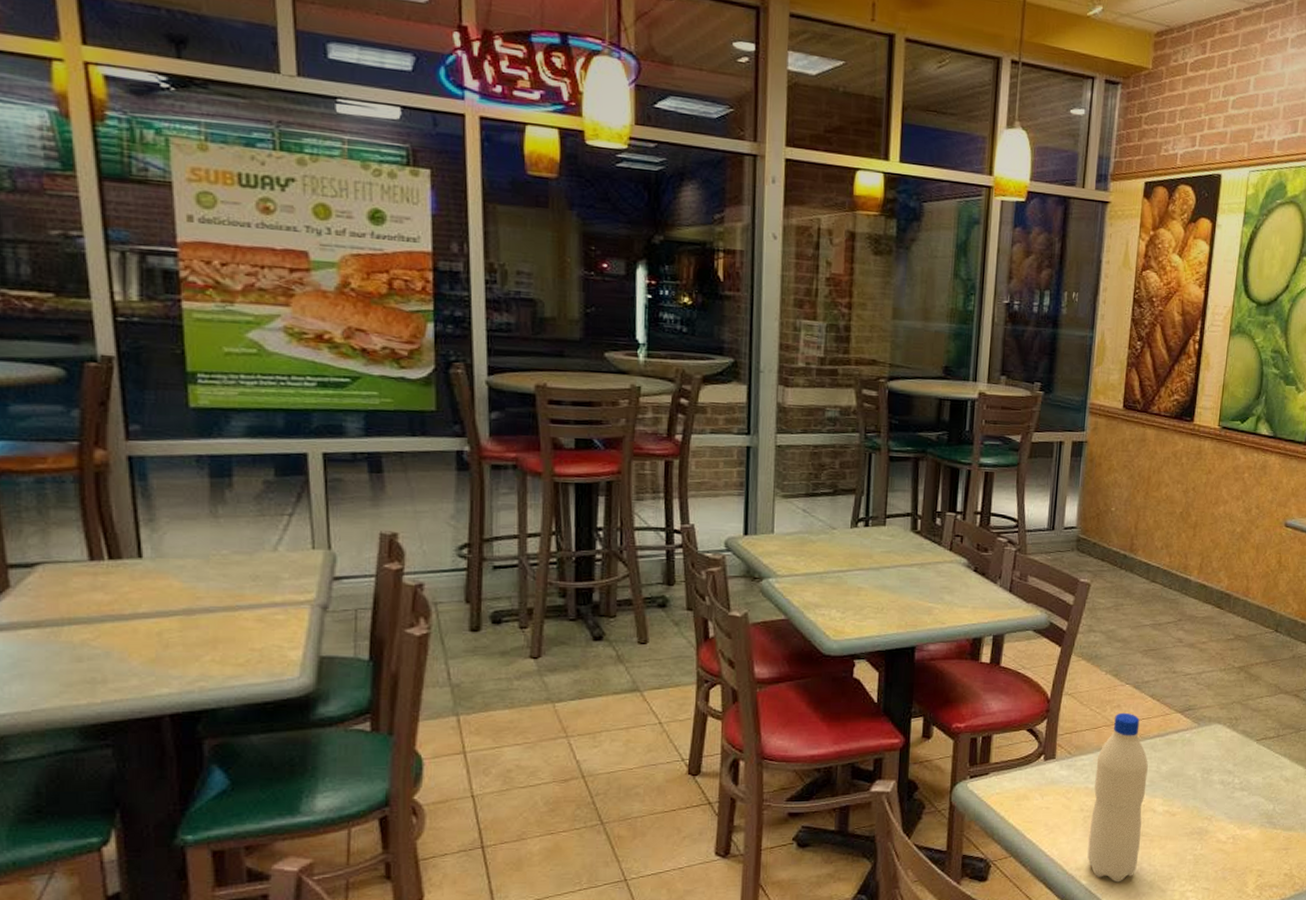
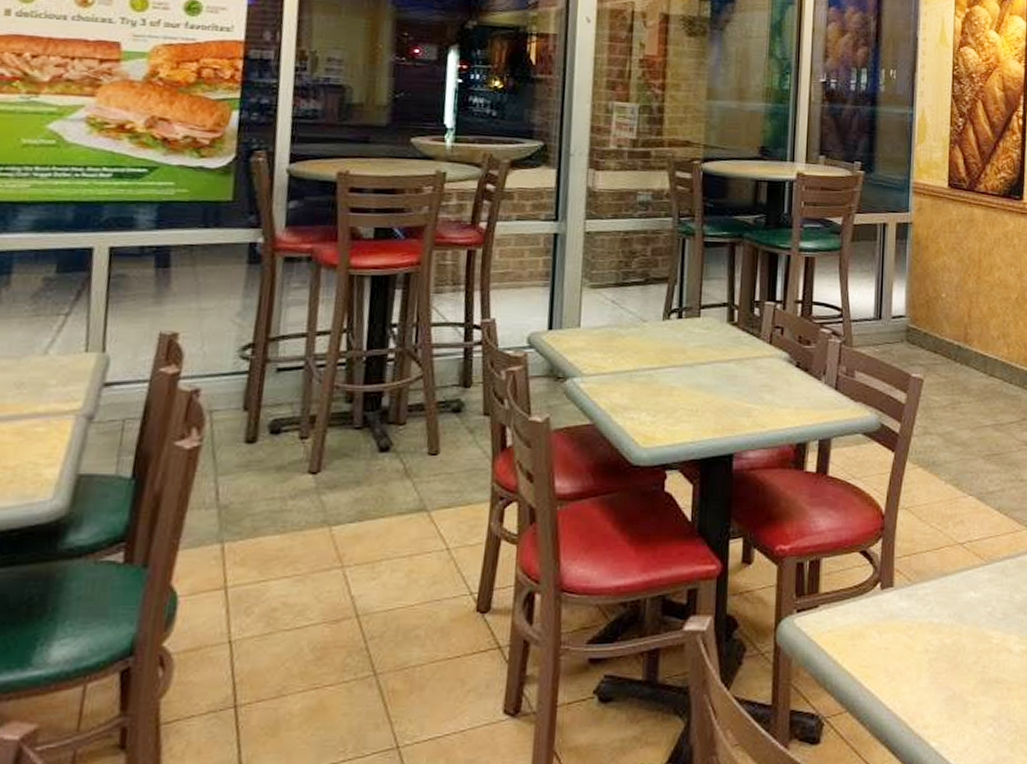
water bottle: present [1087,712,1148,883] -> none [936,529,999,744]

